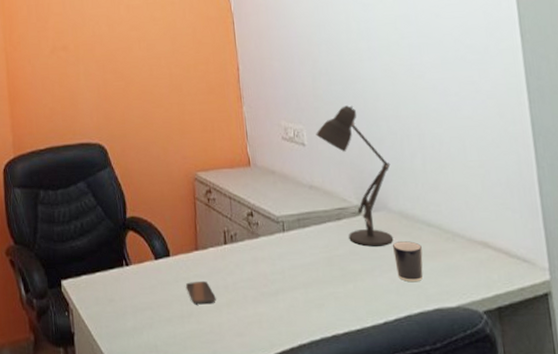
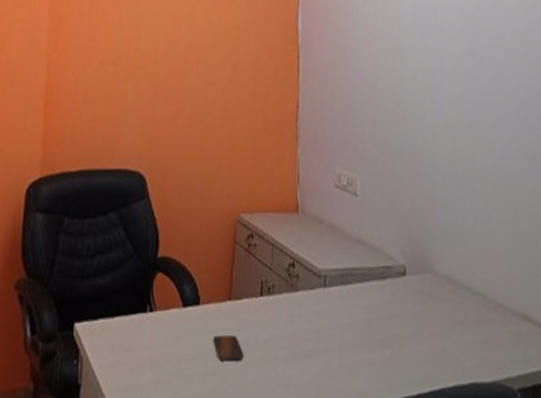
desk lamp: present [316,105,394,247] -> none [370,157,442,311]
mug: present [392,241,423,283] -> none [434,308,464,353]

